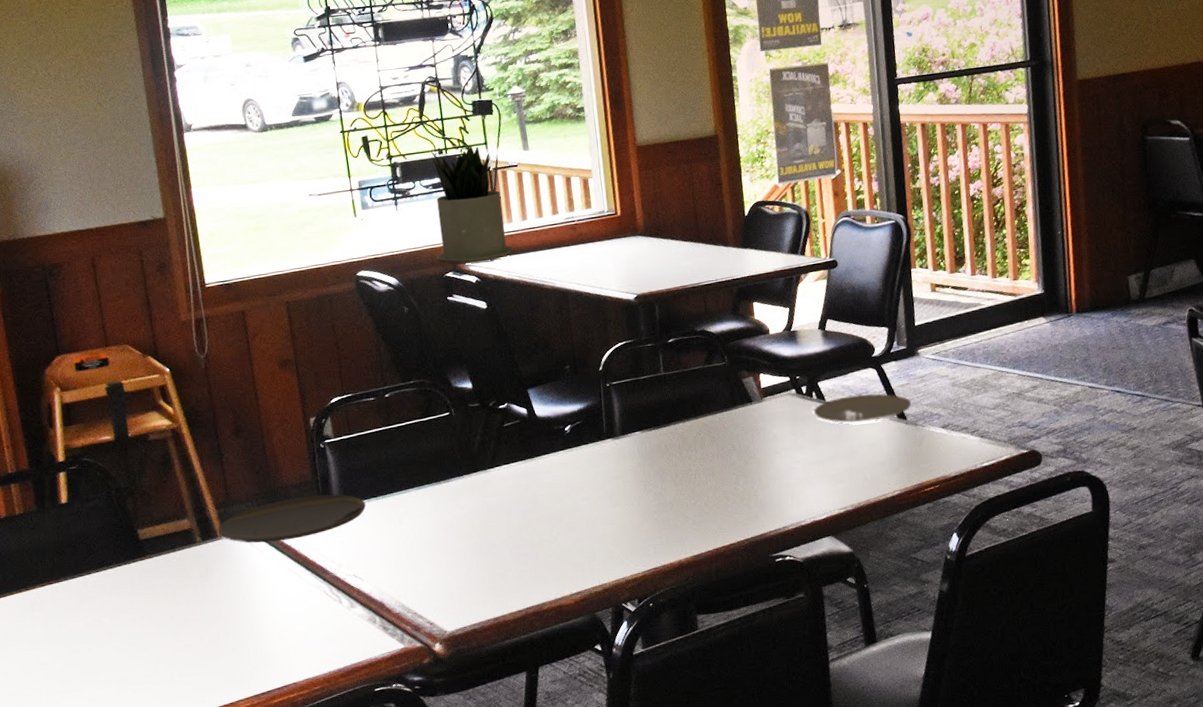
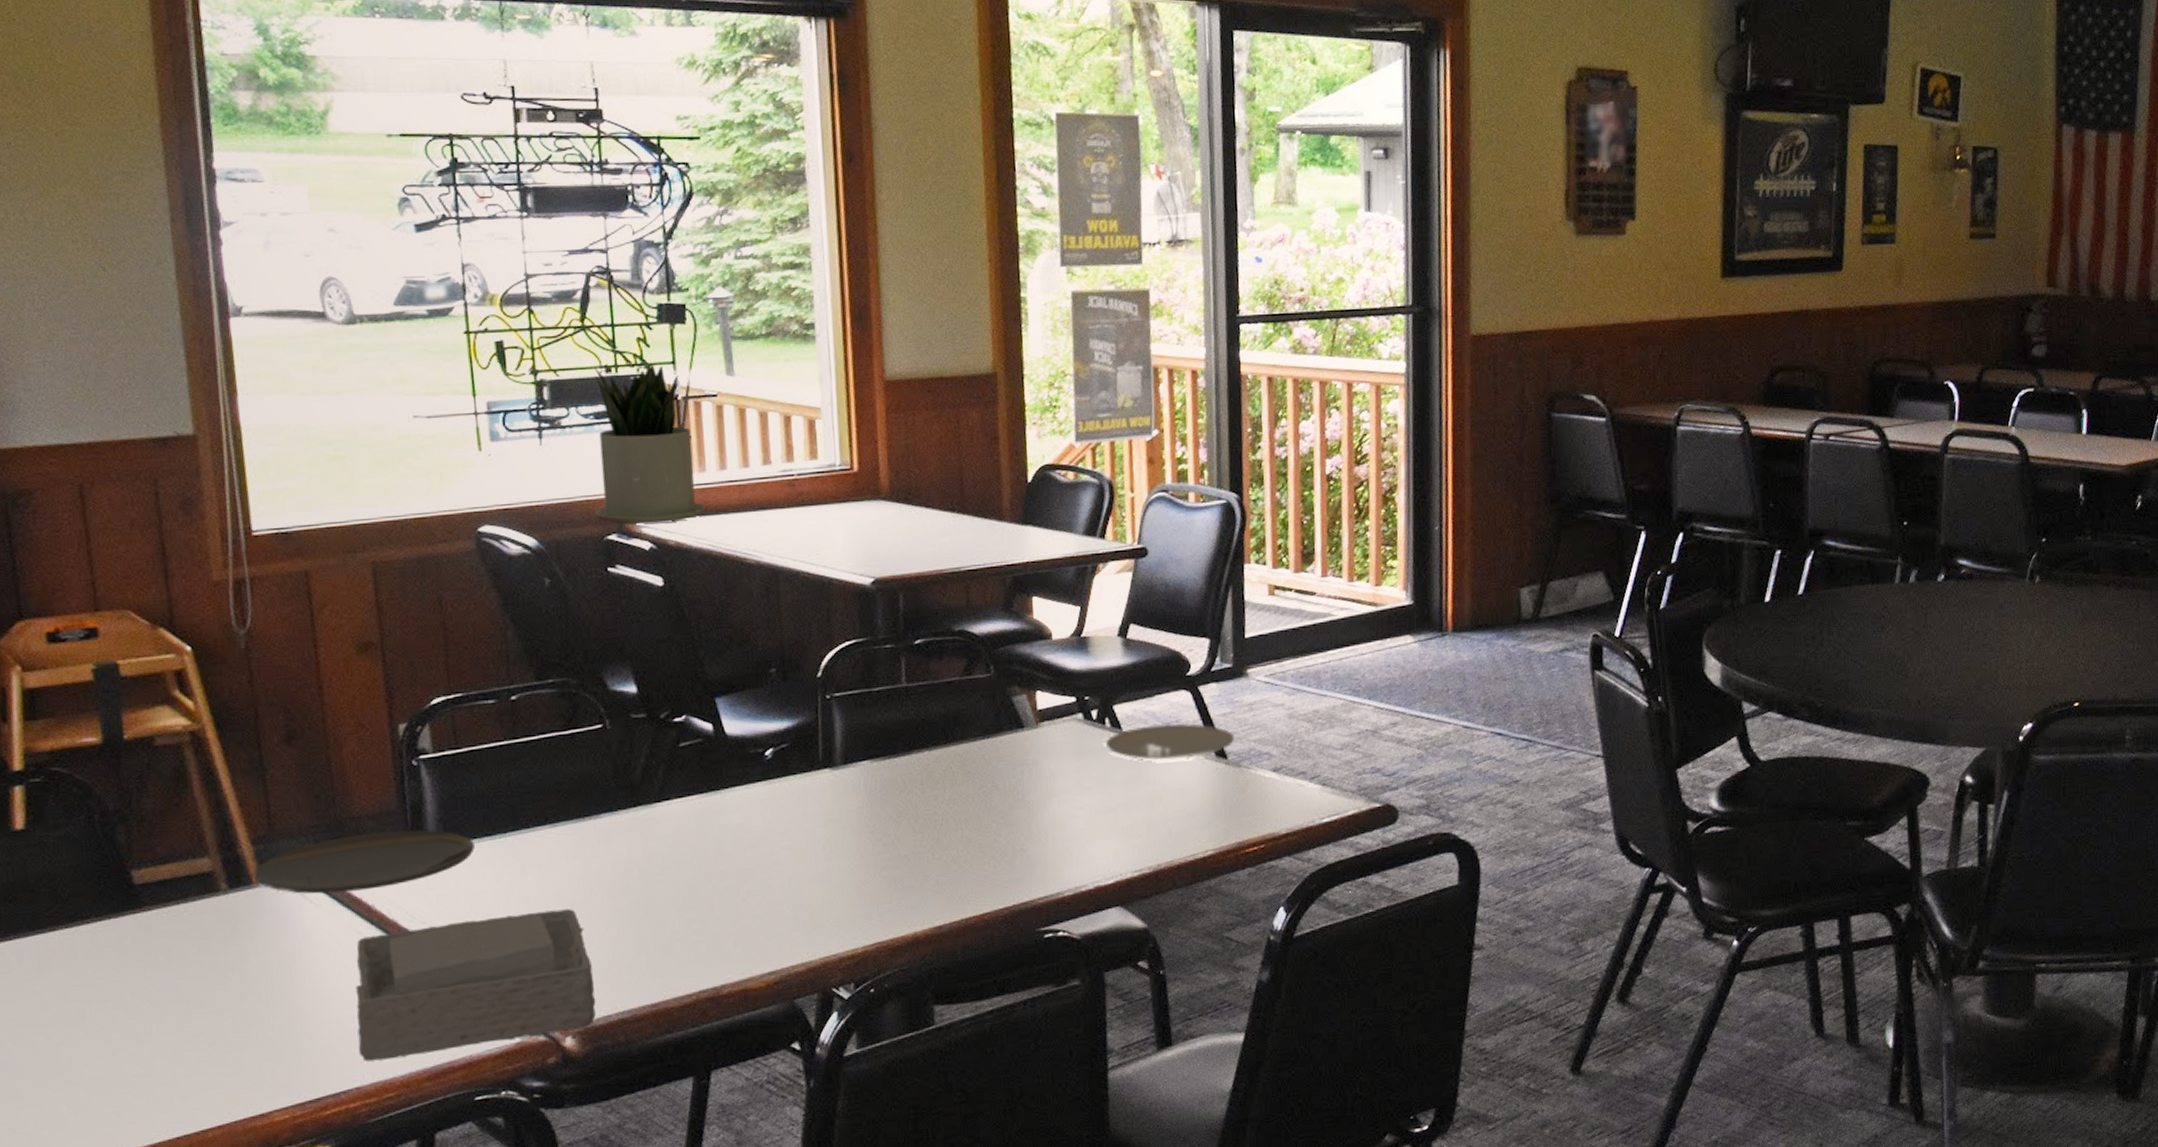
napkin holder: none [289,549,456,664] -> present [355,909,596,1062]

